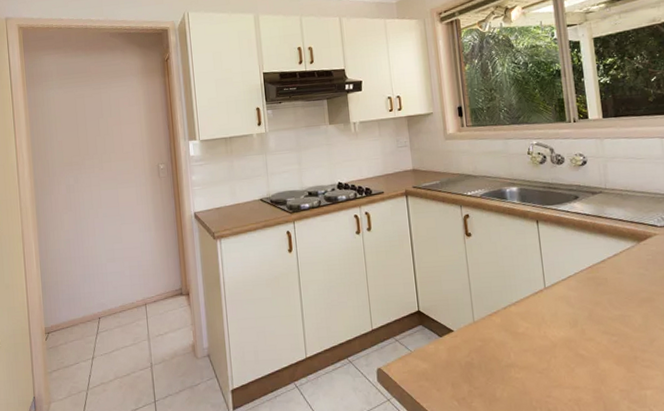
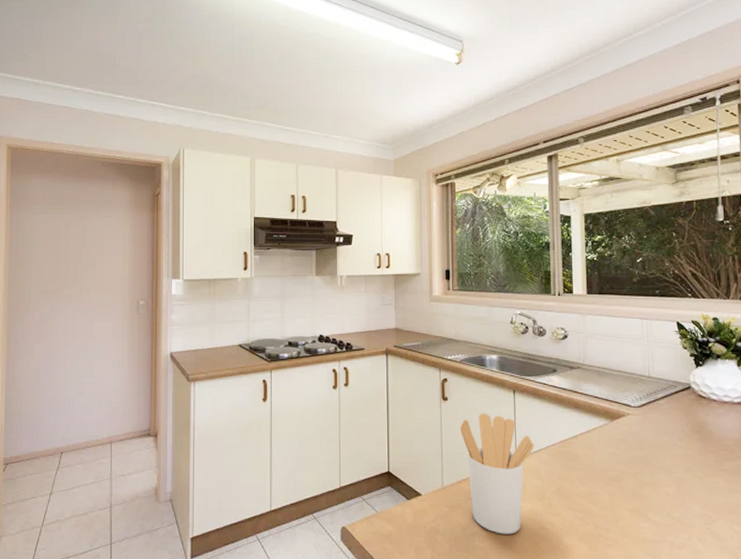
utensil holder: none [486,245,562,364] -> present [460,413,534,534]

